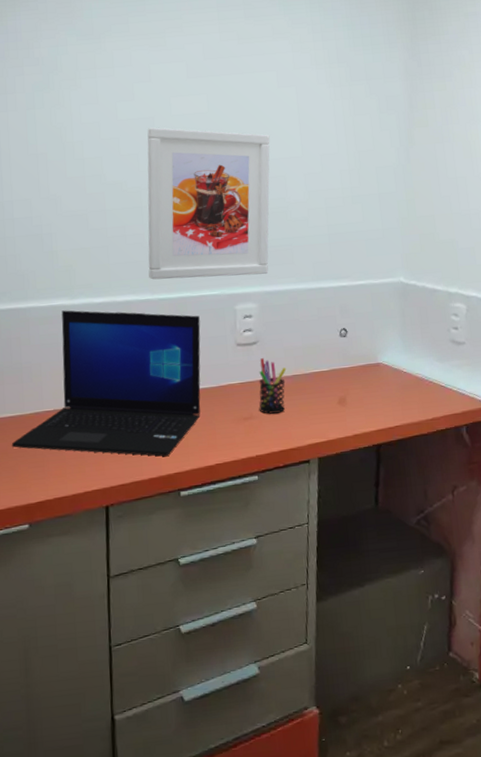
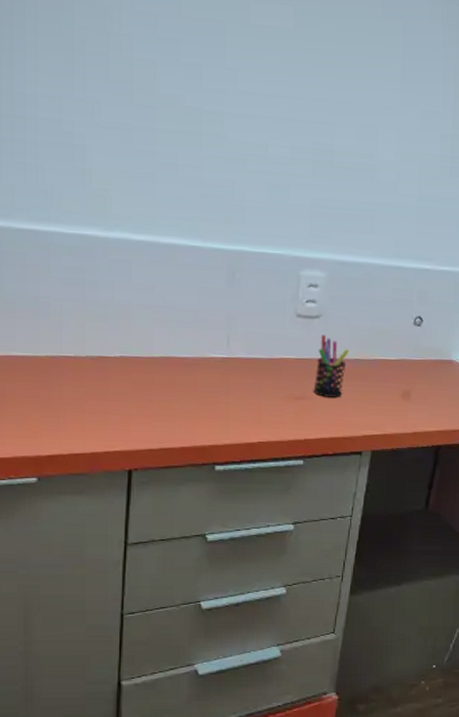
laptop: present [11,310,201,456] -> none [21,242,257,425]
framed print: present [147,127,270,280] -> none [201,35,365,240]

